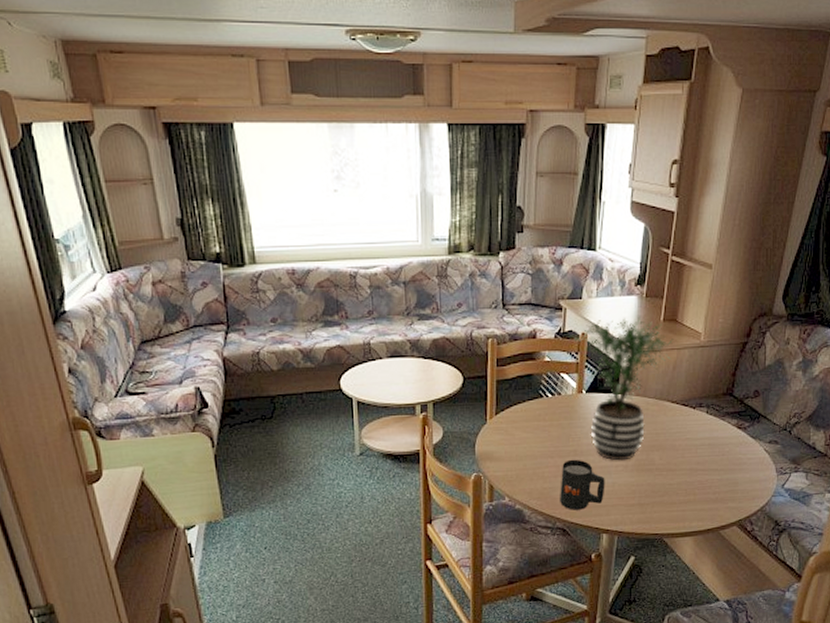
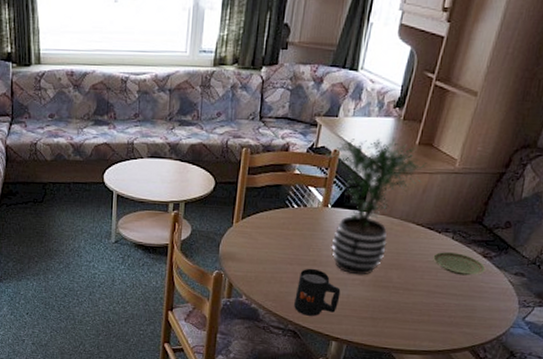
plate: none [691,427,742,450] -> present [433,252,486,276]

